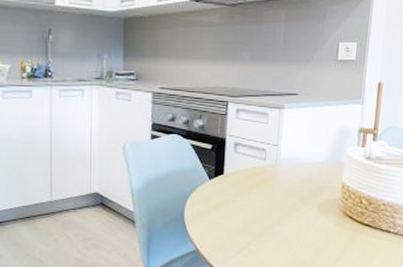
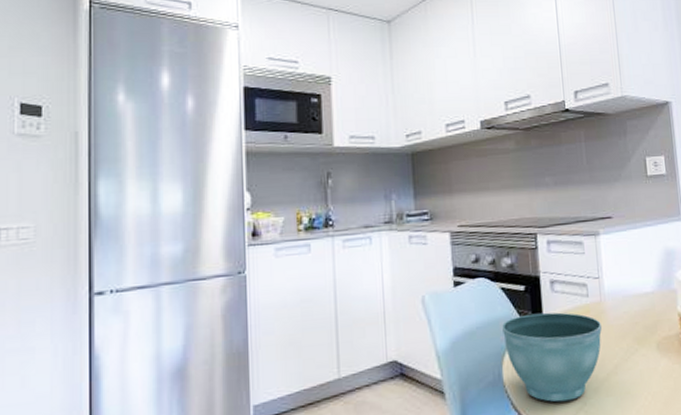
flower pot: none [188,168,273,240] -> present [502,312,602,402]

